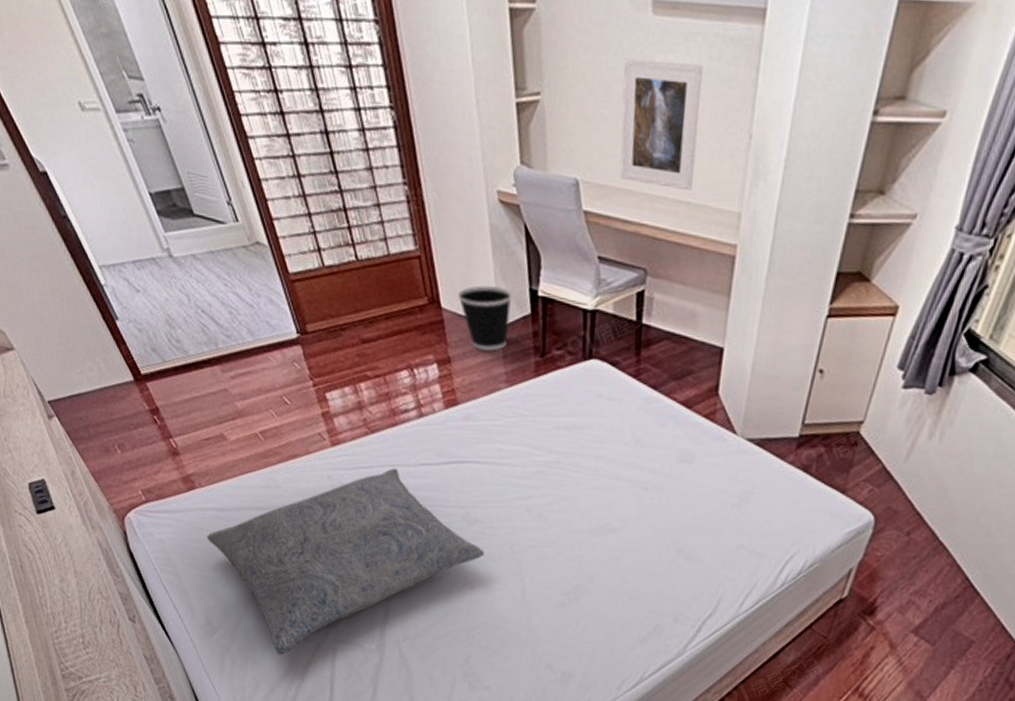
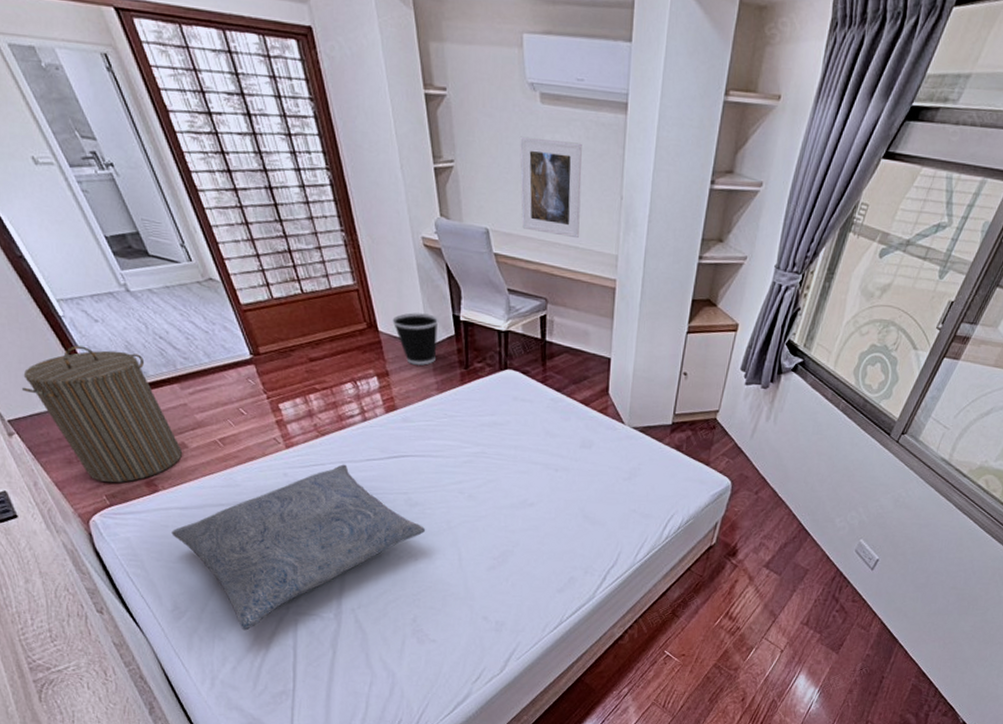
laundry hamper: none [62,318,220,477] -> present [21,345,182,483]

